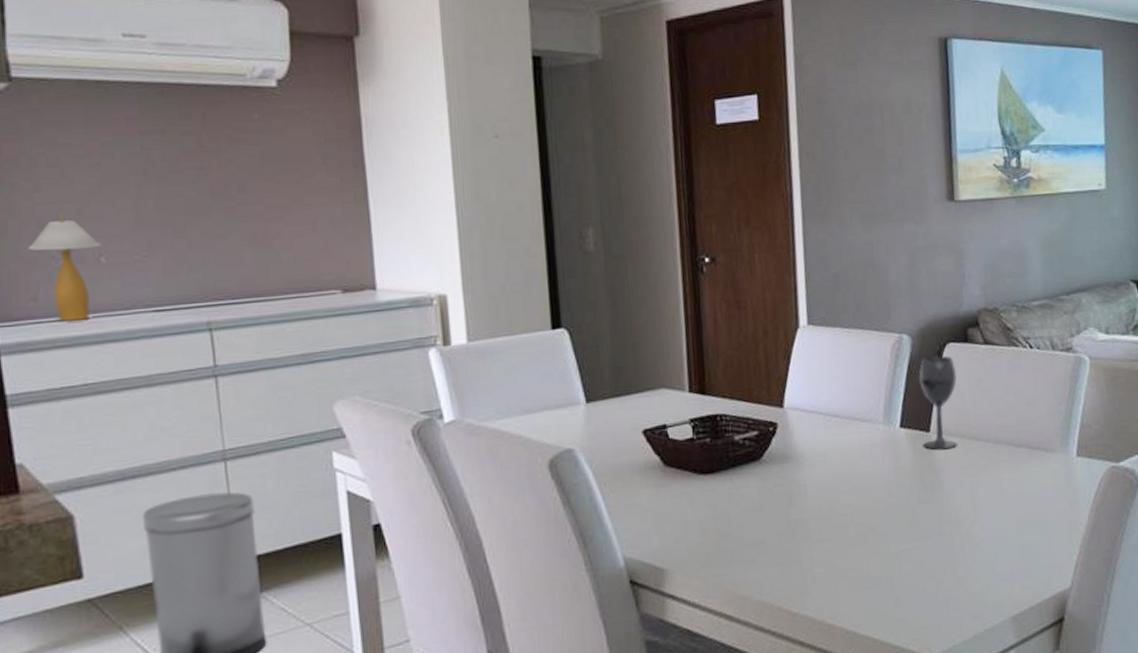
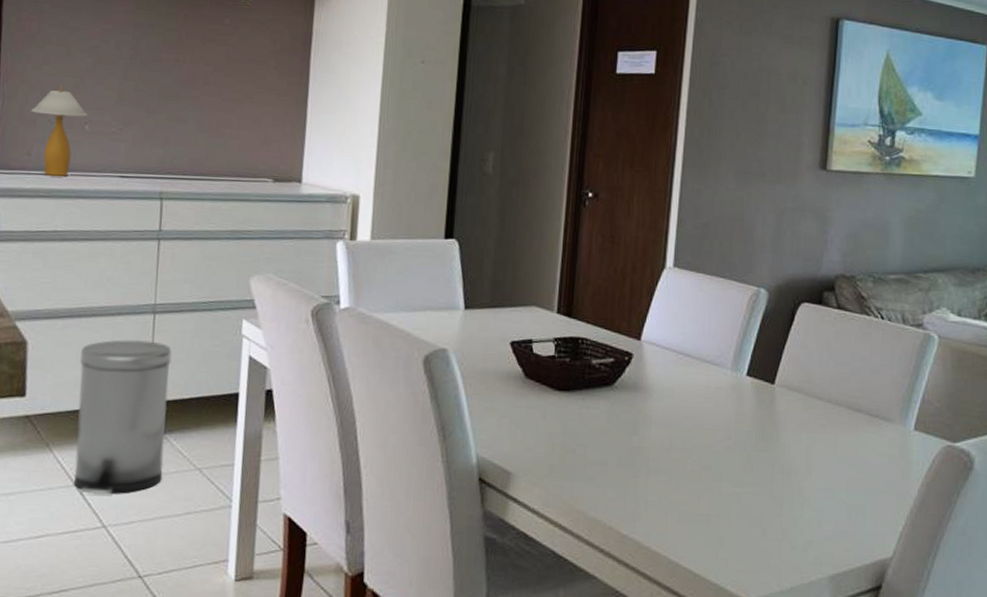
wine glass: present [919,355,957,450] -> none [766,312,808,403]

